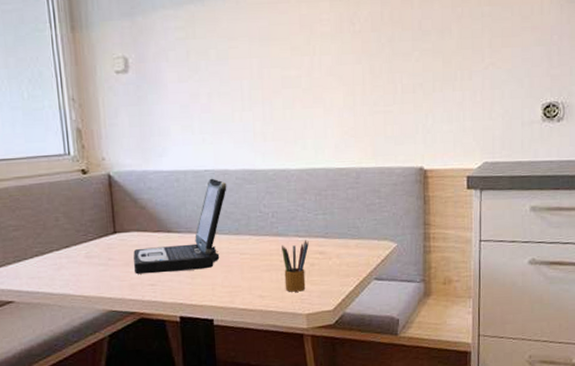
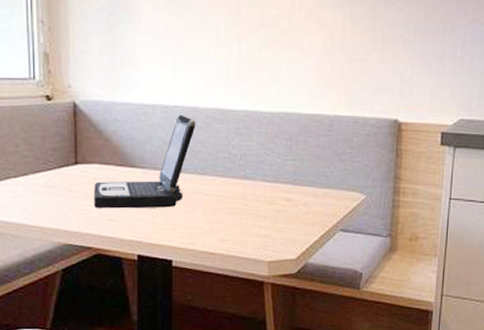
pencil box: present [282,240,309,292] -> none [248,185,276,238]

